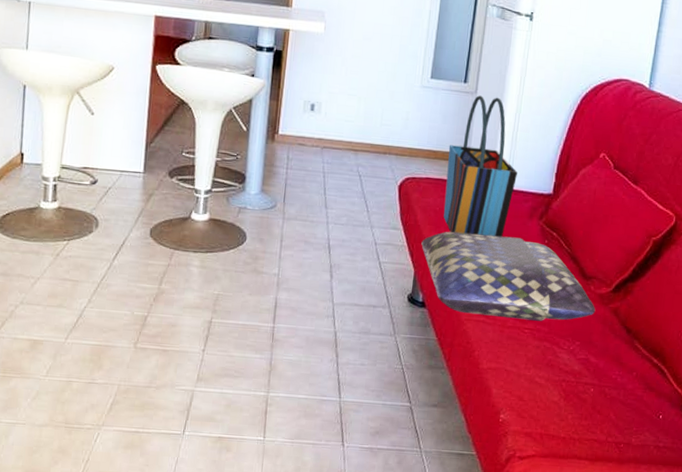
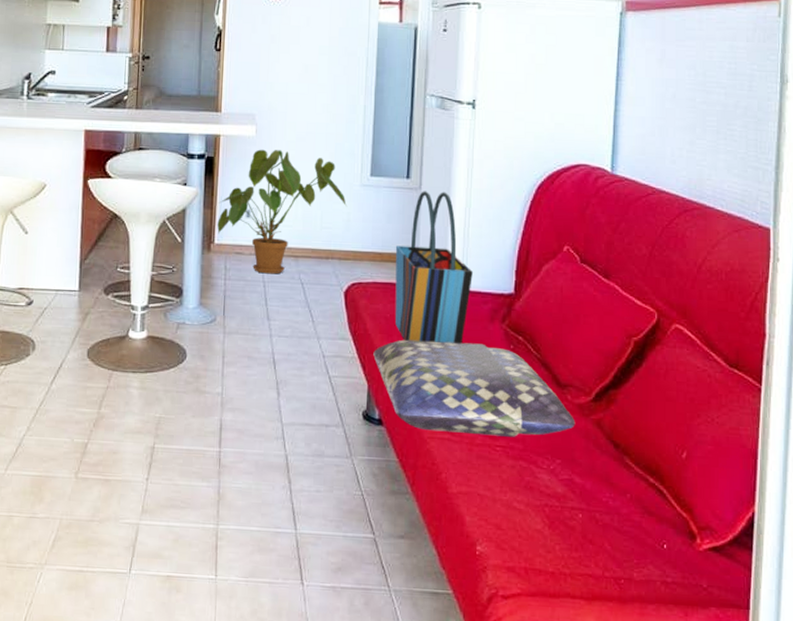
house plant: none [282,46,407,166] -> present [217,149,348,274]

